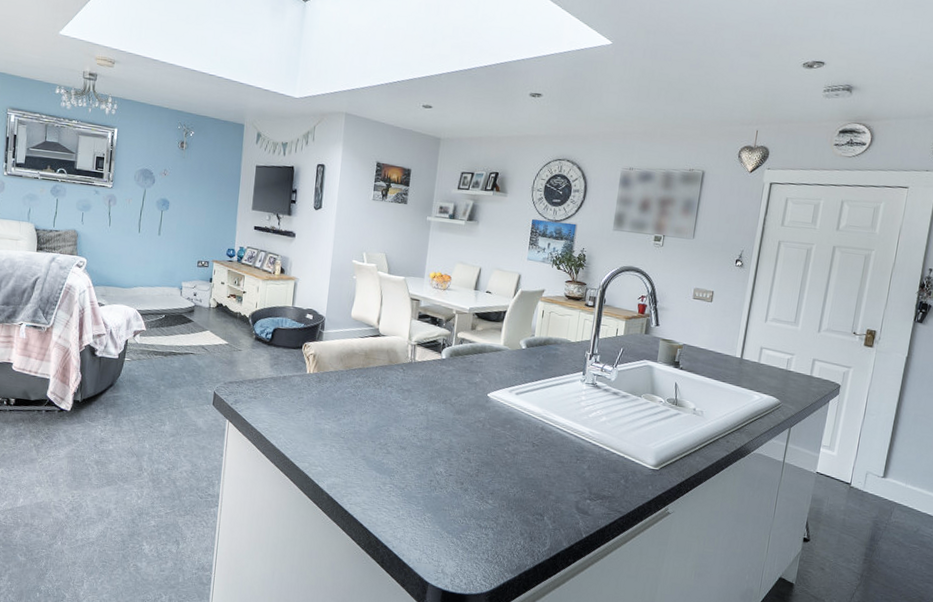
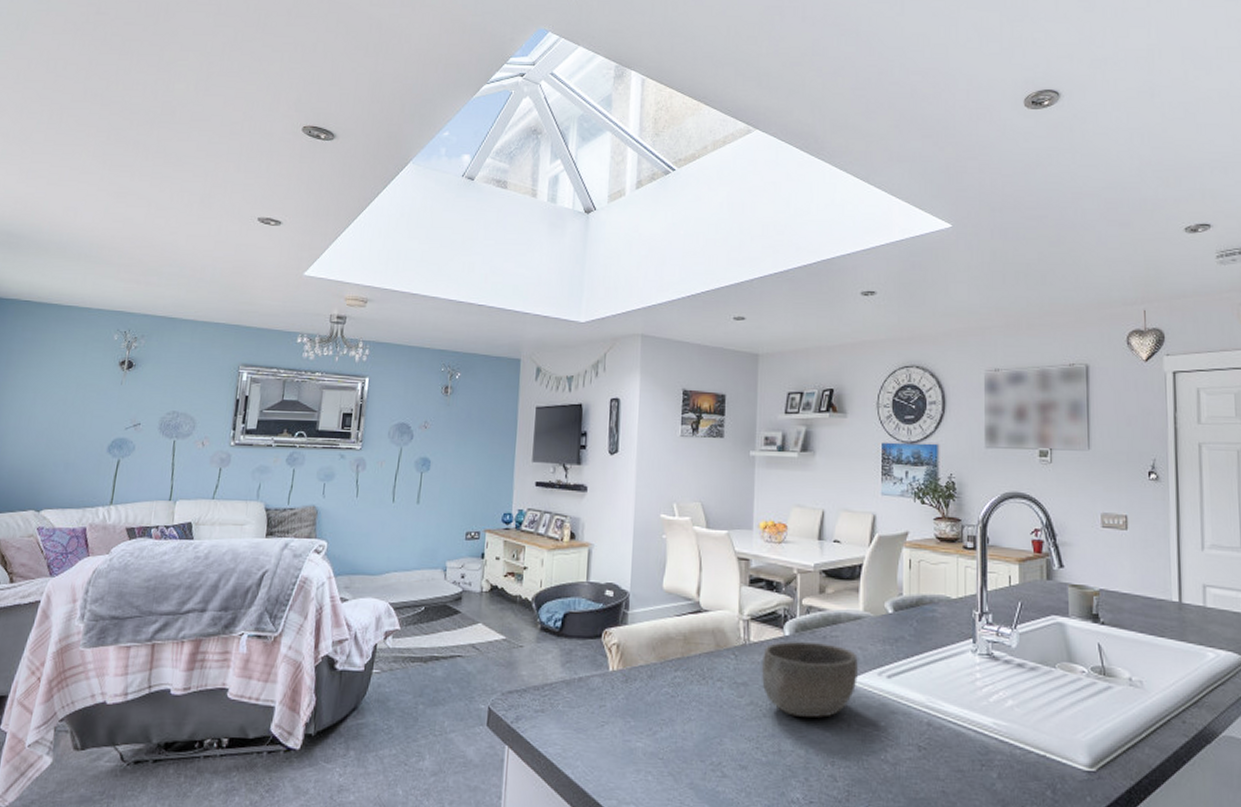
bowl: none [422,362,496,418] -> present [762,642,858,718]

